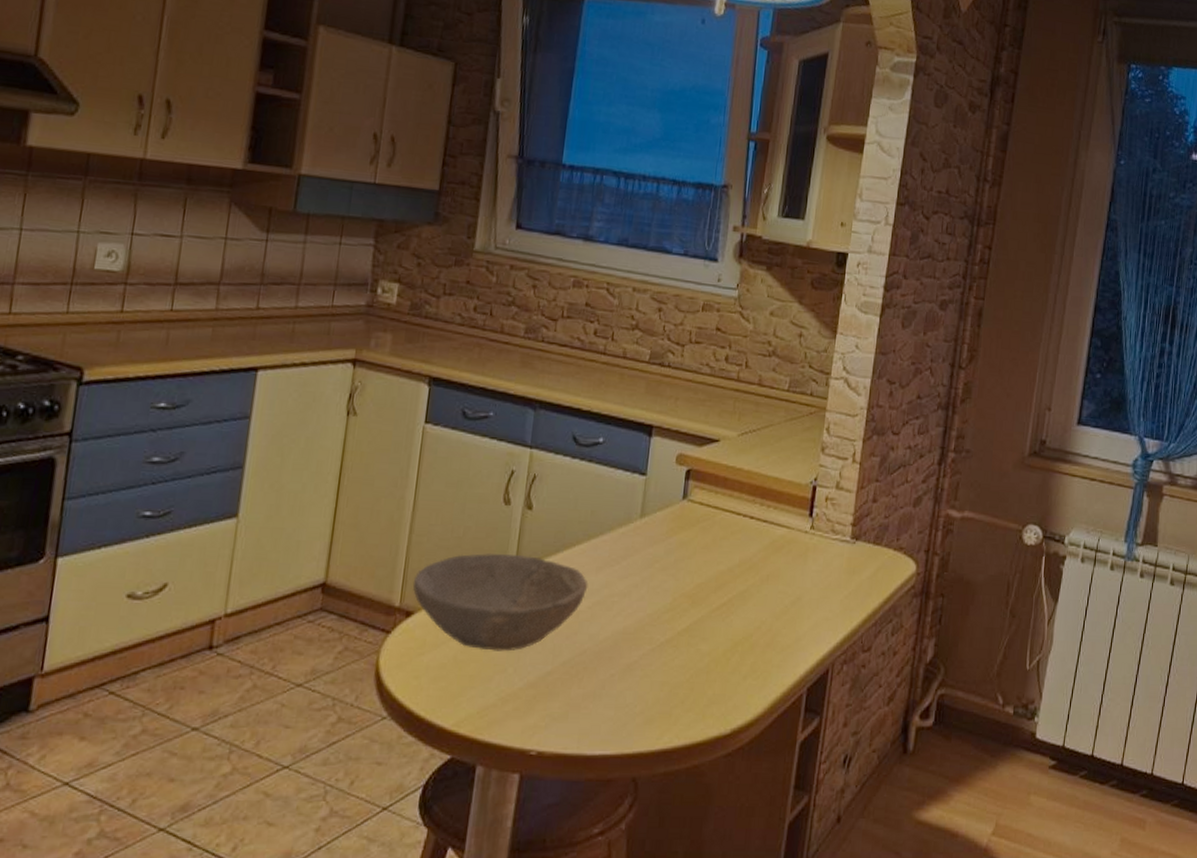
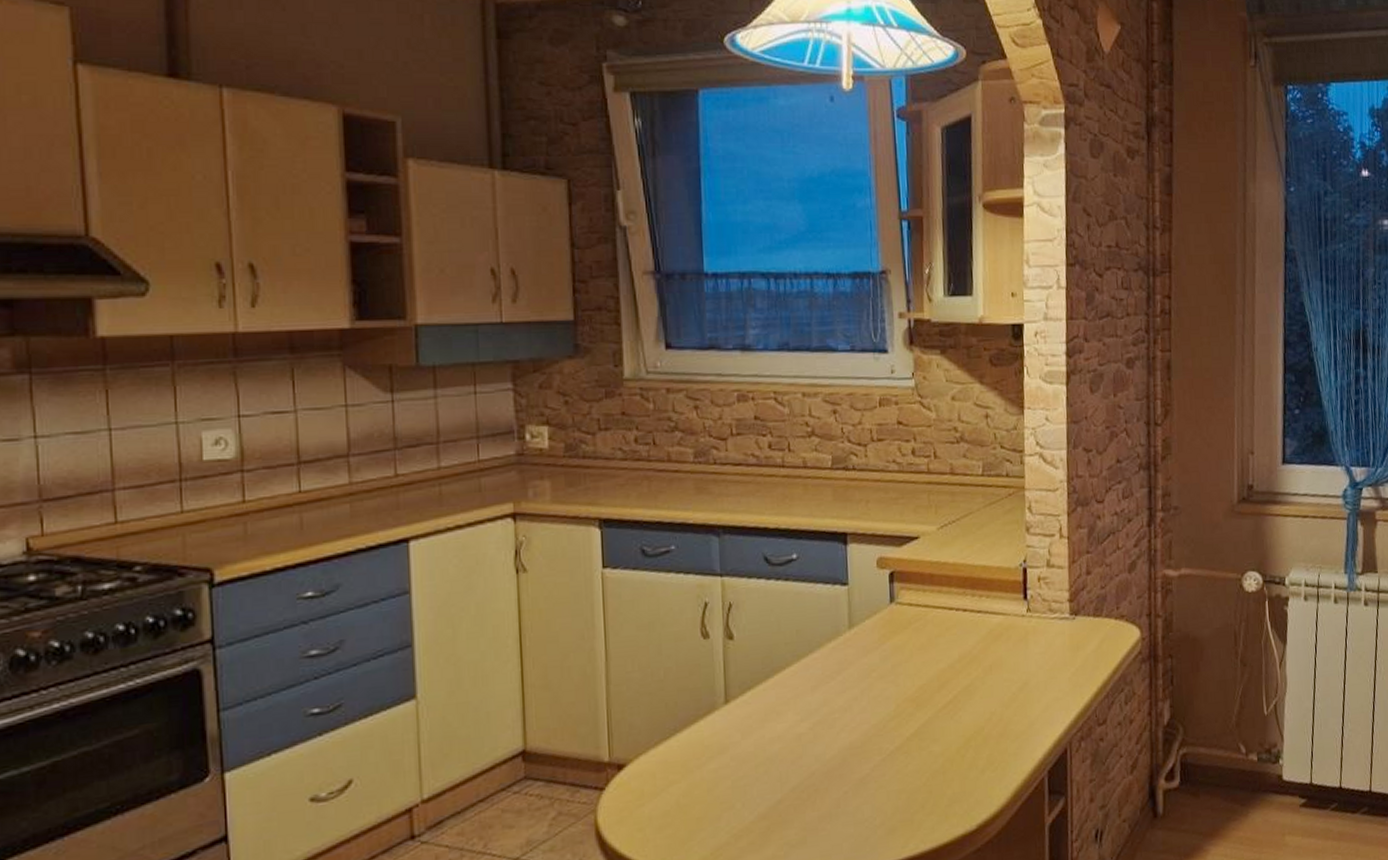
bowl: present [412,553,589,652] -> none [619,686,806,791]

